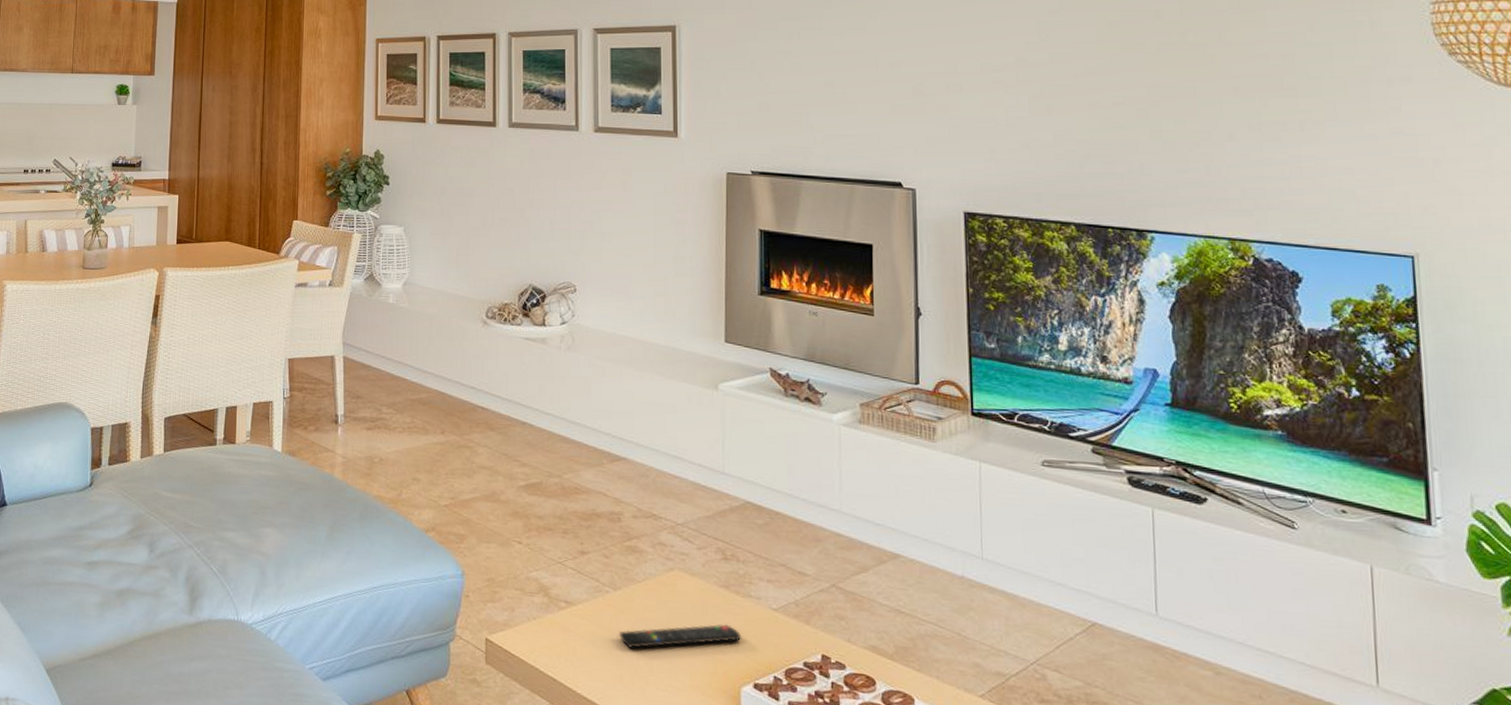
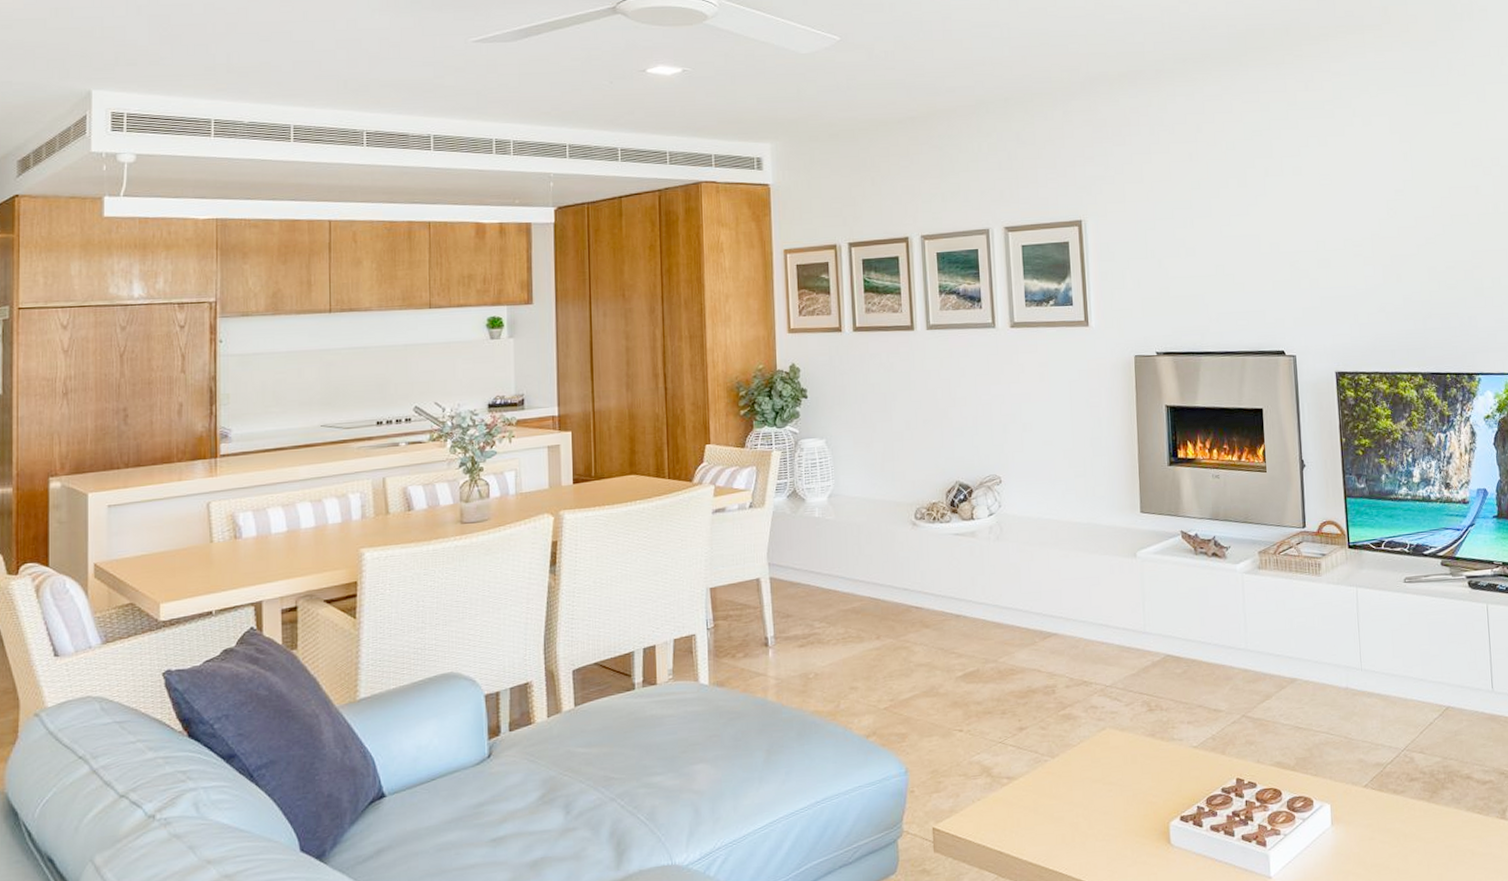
remote control: present [618,623,741,648] -> none [1058,768,1167,808]

